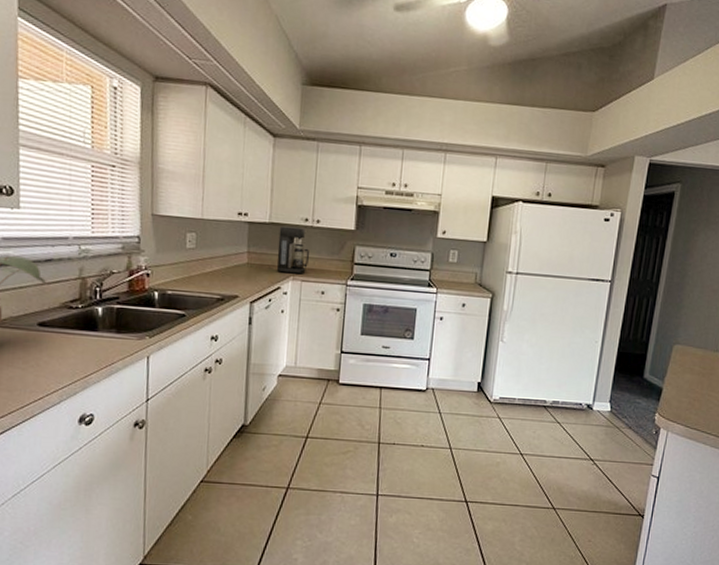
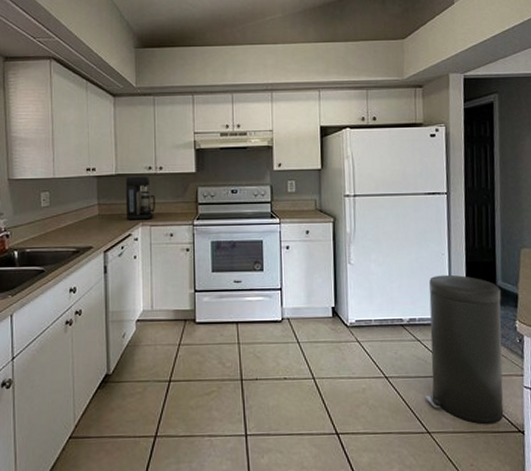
pedal bin: none [555,362,647,507] -> present [424,274,504,425]

